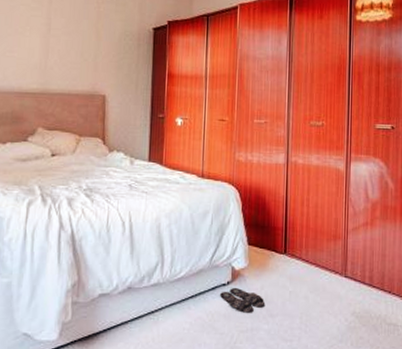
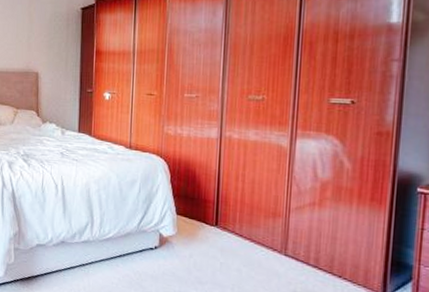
slippers: present [220,287,266,313] -> none [148,252,194,278]

